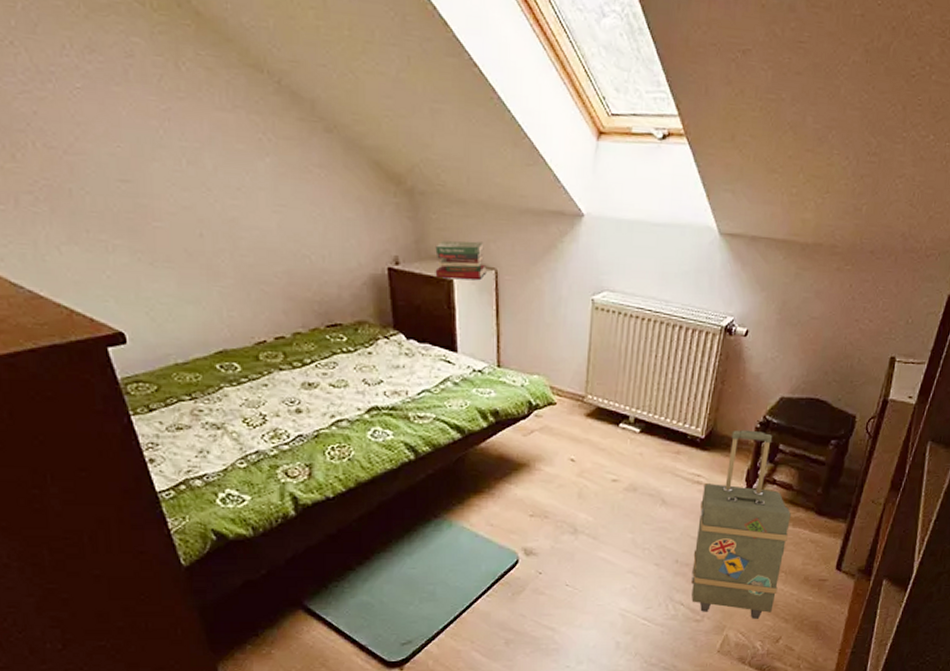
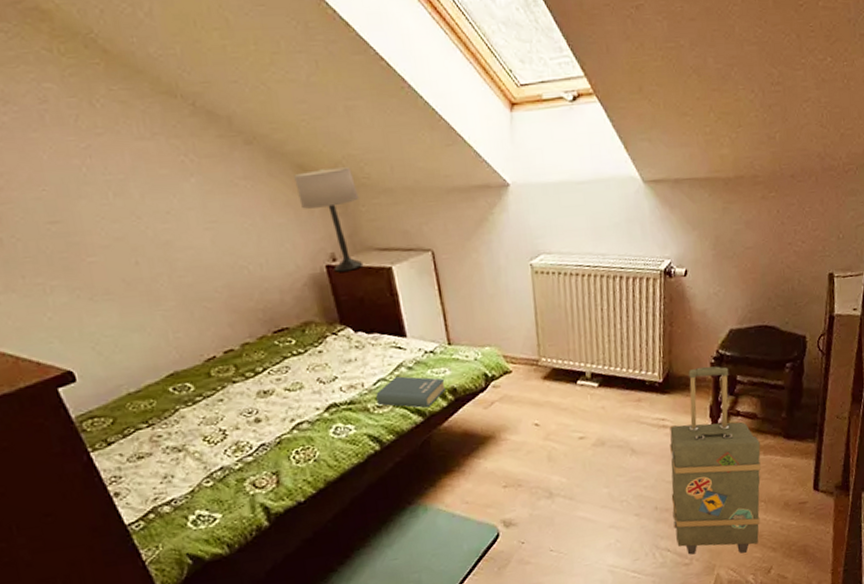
table lamp: none [369,169,431,277] -> present [294,167,364,272]
book: none [418,390,489,426] -> present [376,376,446,409]
books: present [435,241,487,280] -> none [369,226,424,268]

